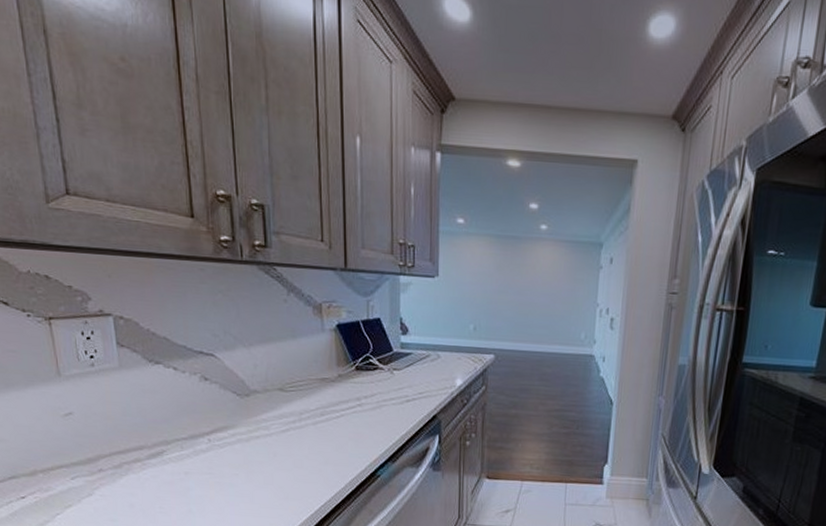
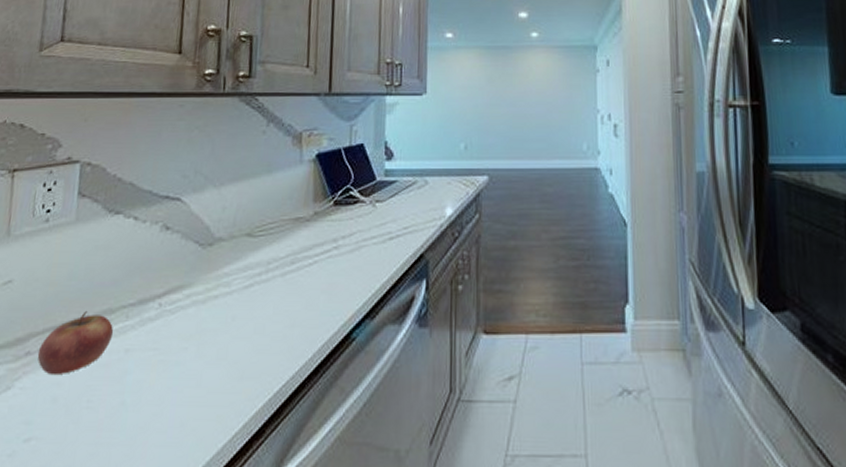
apple: none [109,441,171,488] -> present [37,311,113,376]

